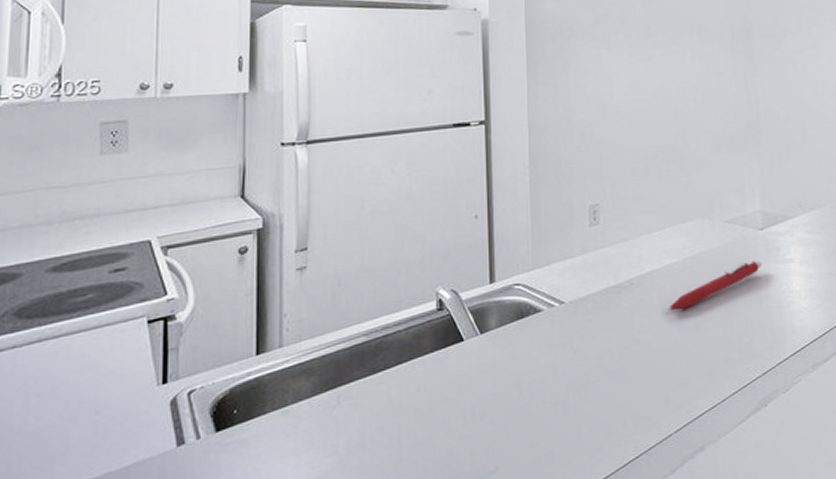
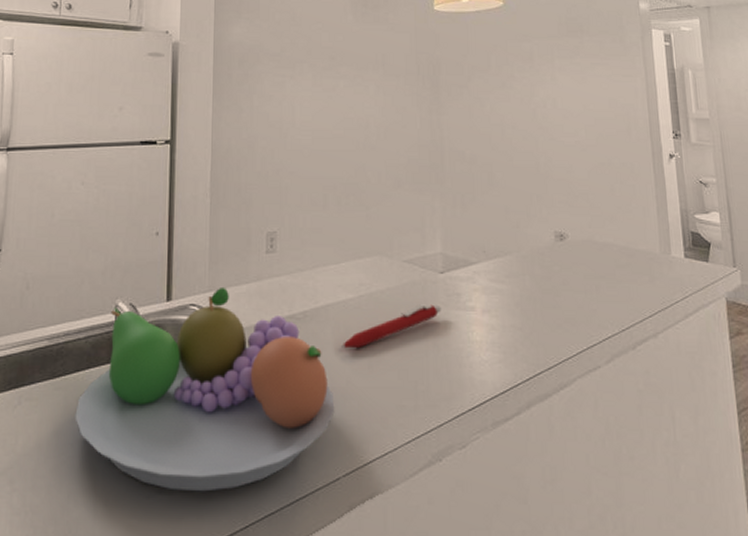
fruit bowl: none [399,264,664,469] -> present [75,288,335,492]

